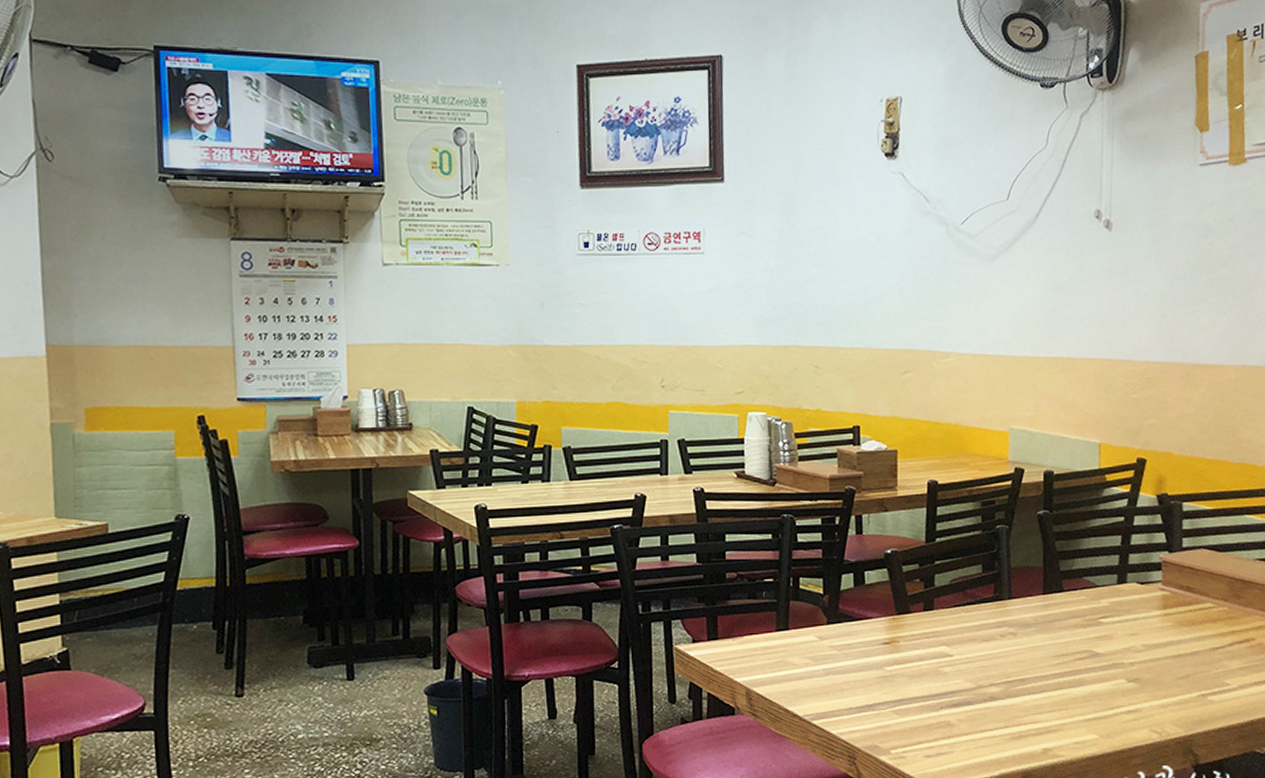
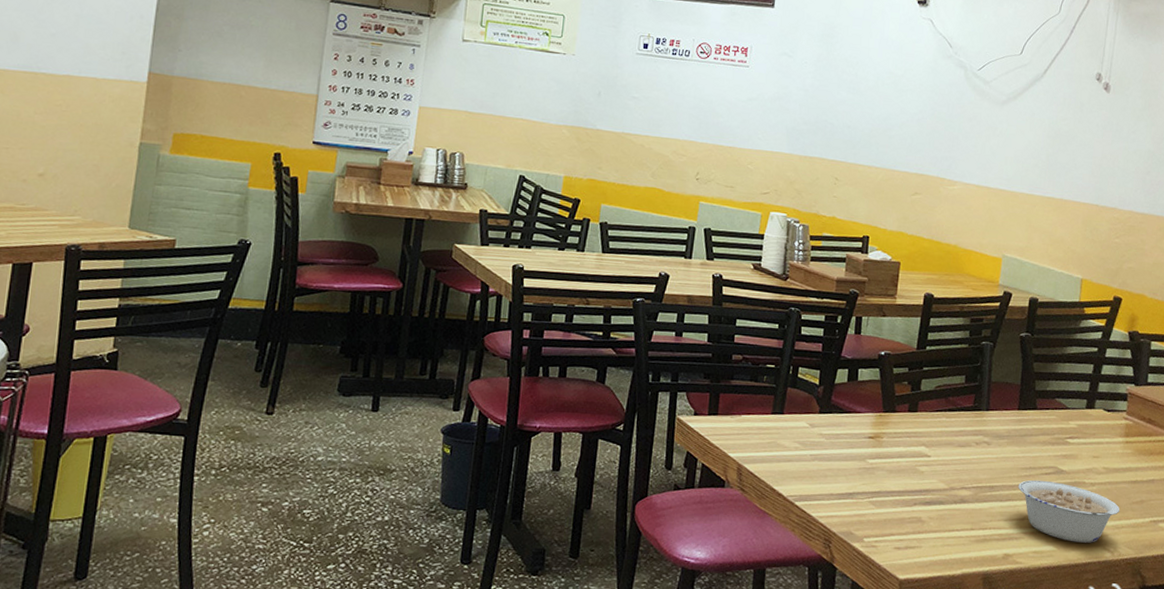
legume: none [1051,666,1165,728] -> present [1017,480,1120,543]

